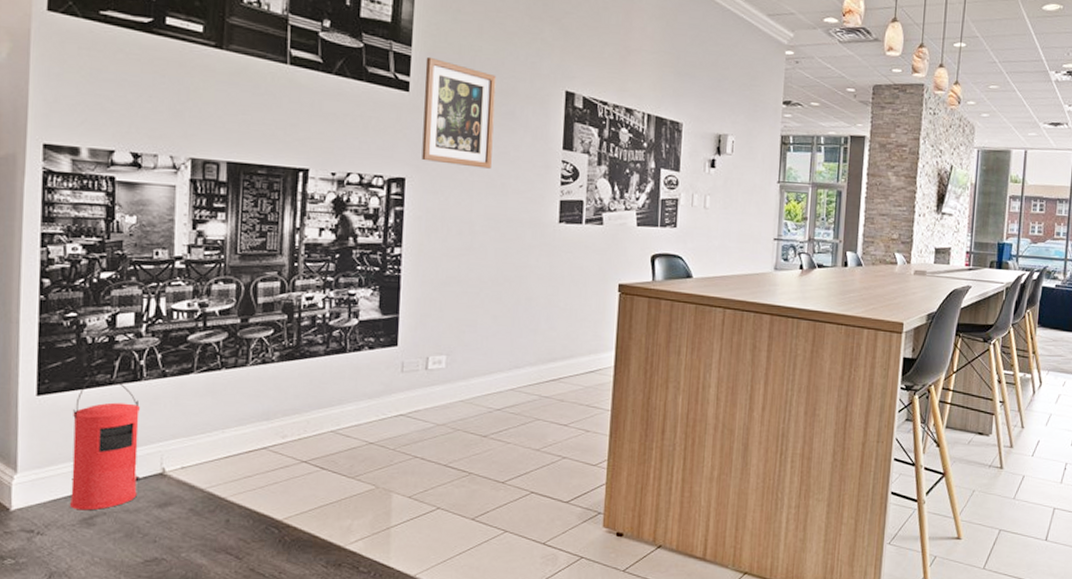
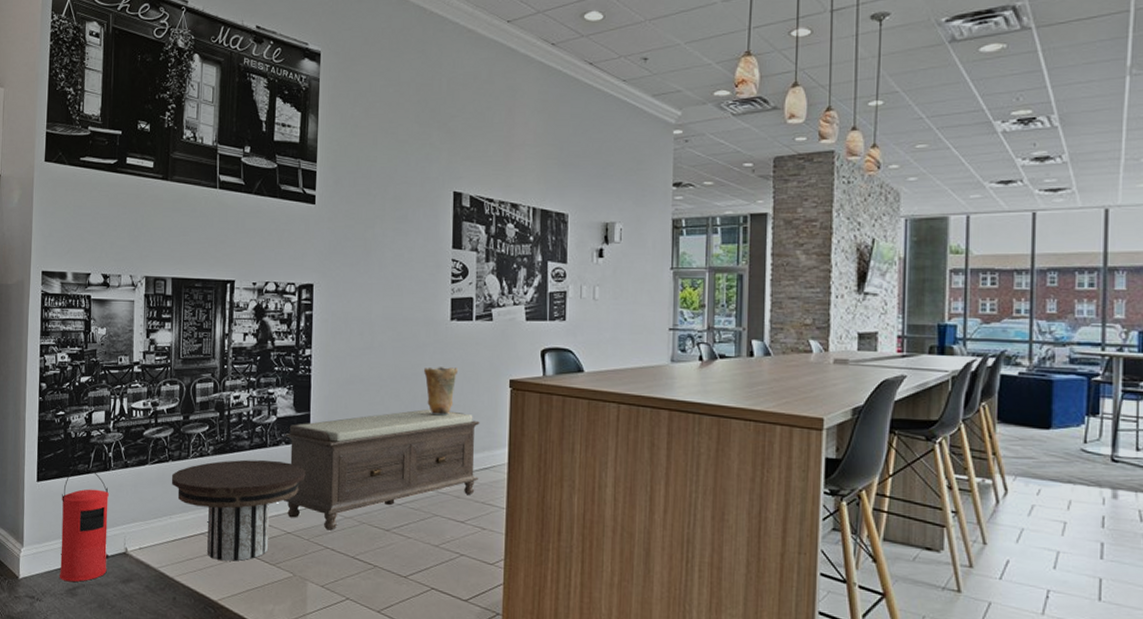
side table: none [224,366,393,476] -> present [171,459,306,561]
bench: none [366,312,587,439] -> present [284,408,480,531]
wall art: present [421,56,496,169] -> none [327,170,390,271]
vase: none [529,270,565,320] -> present [424,367,457,416]

